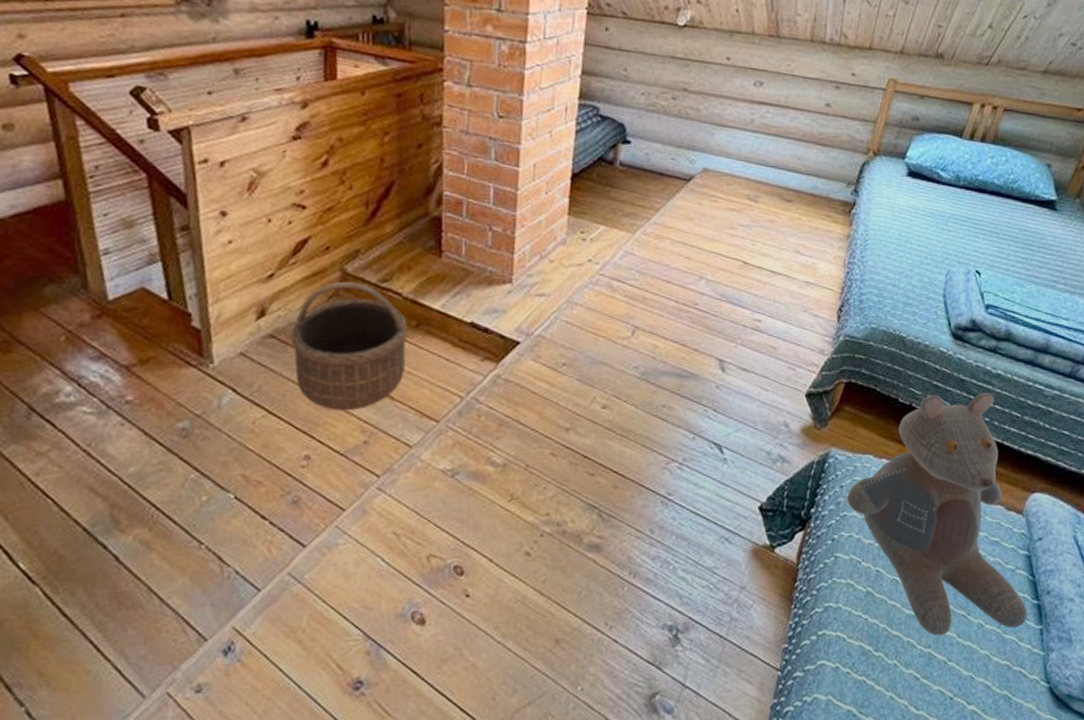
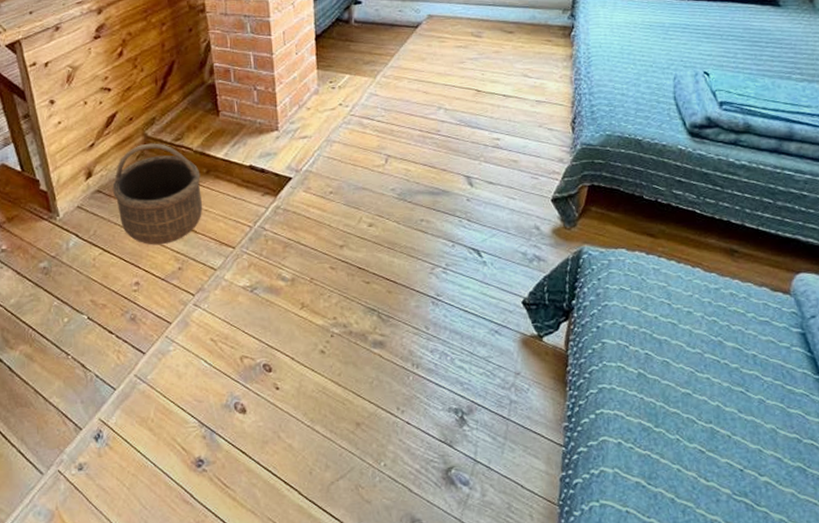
stuffed animal: present [846,392,1028,636] -> none [605,182,811,412]

